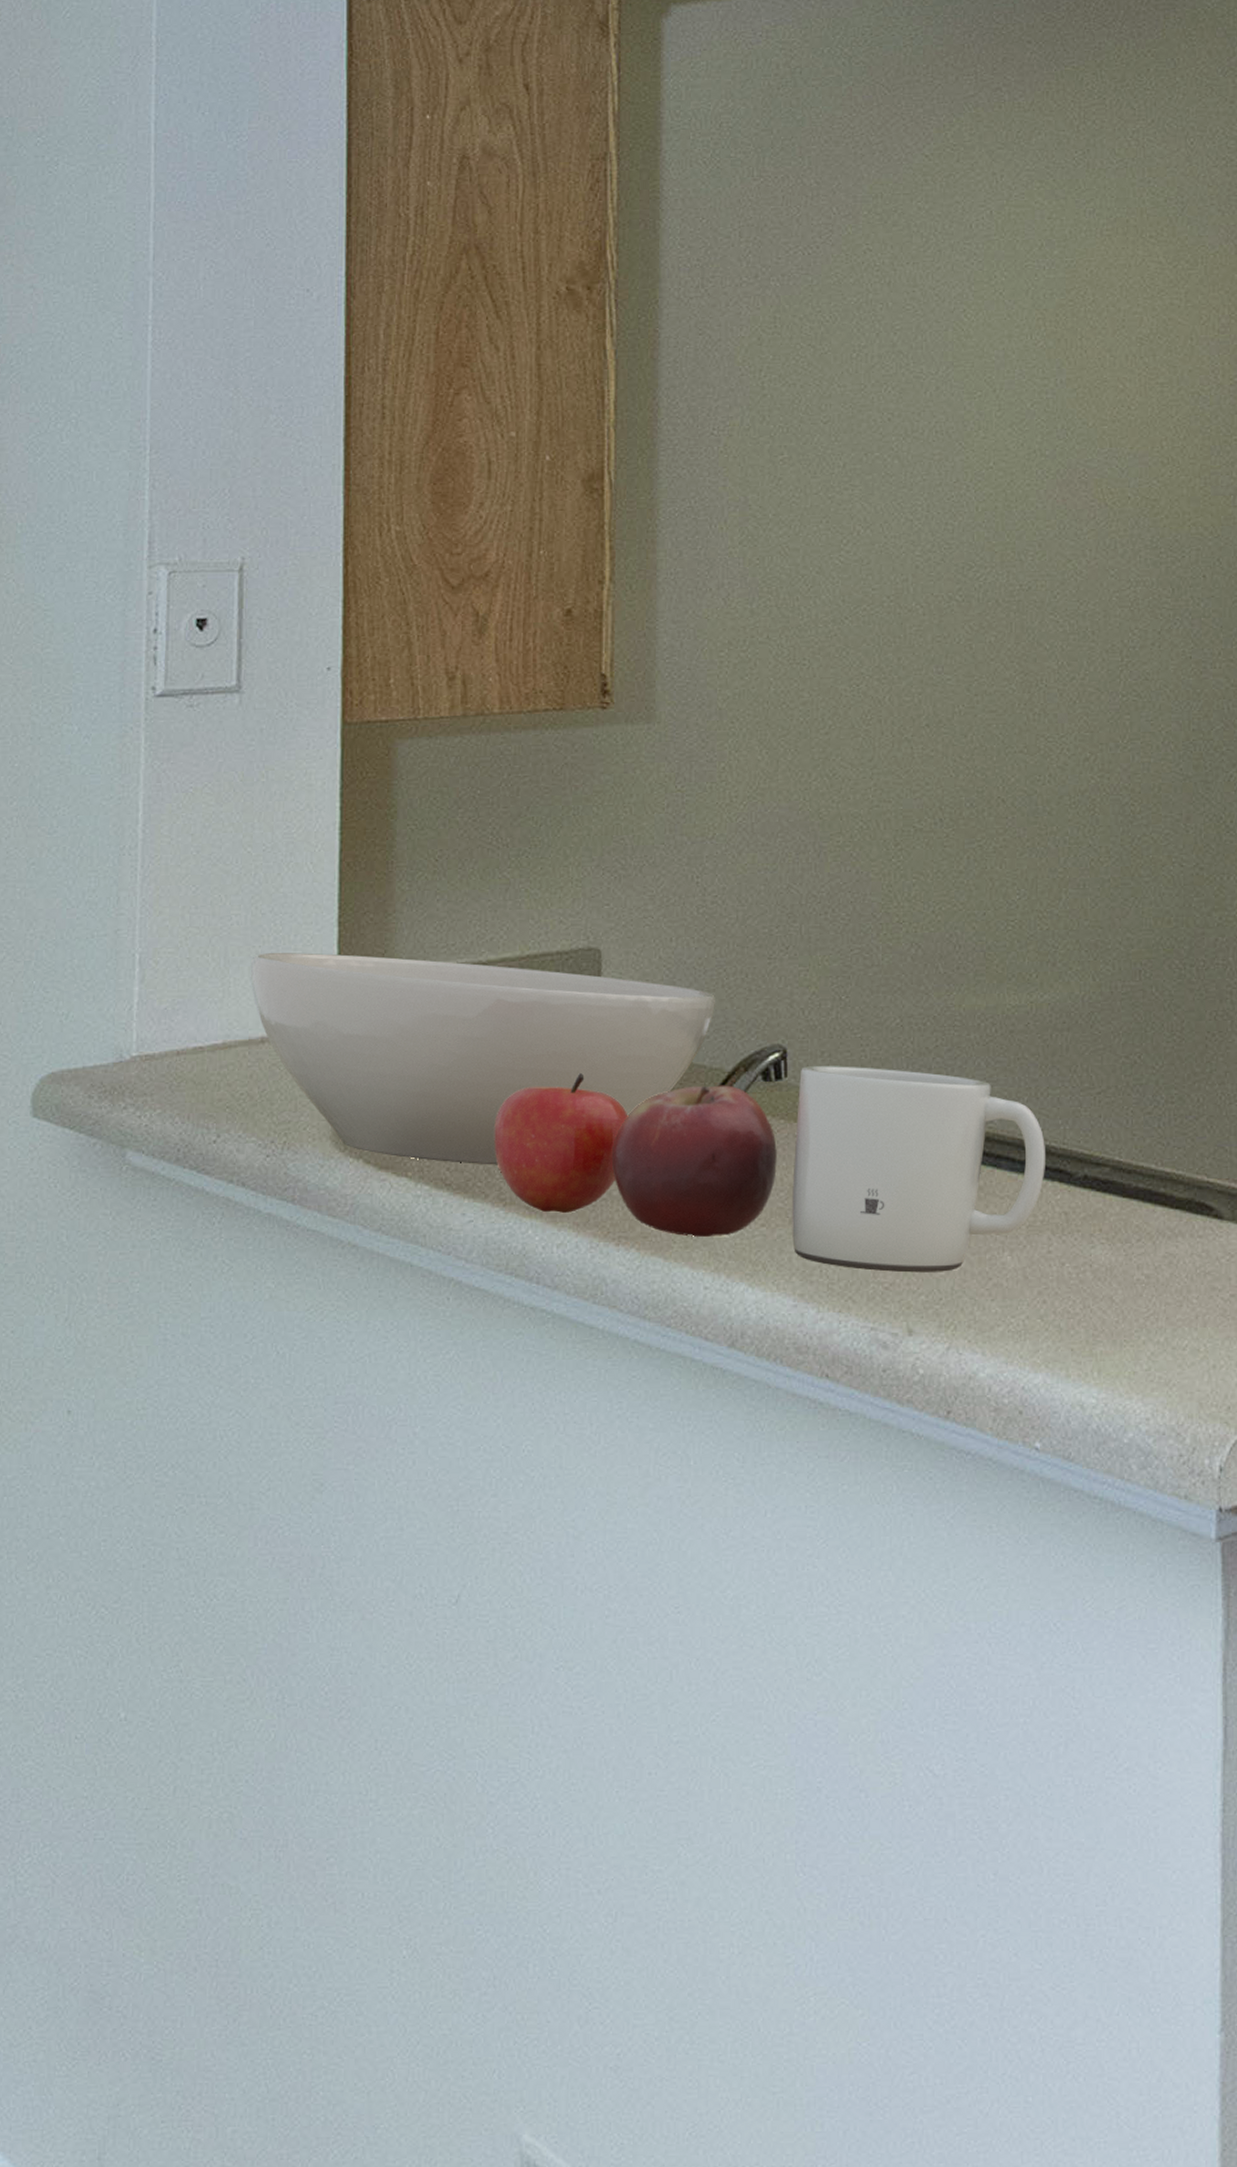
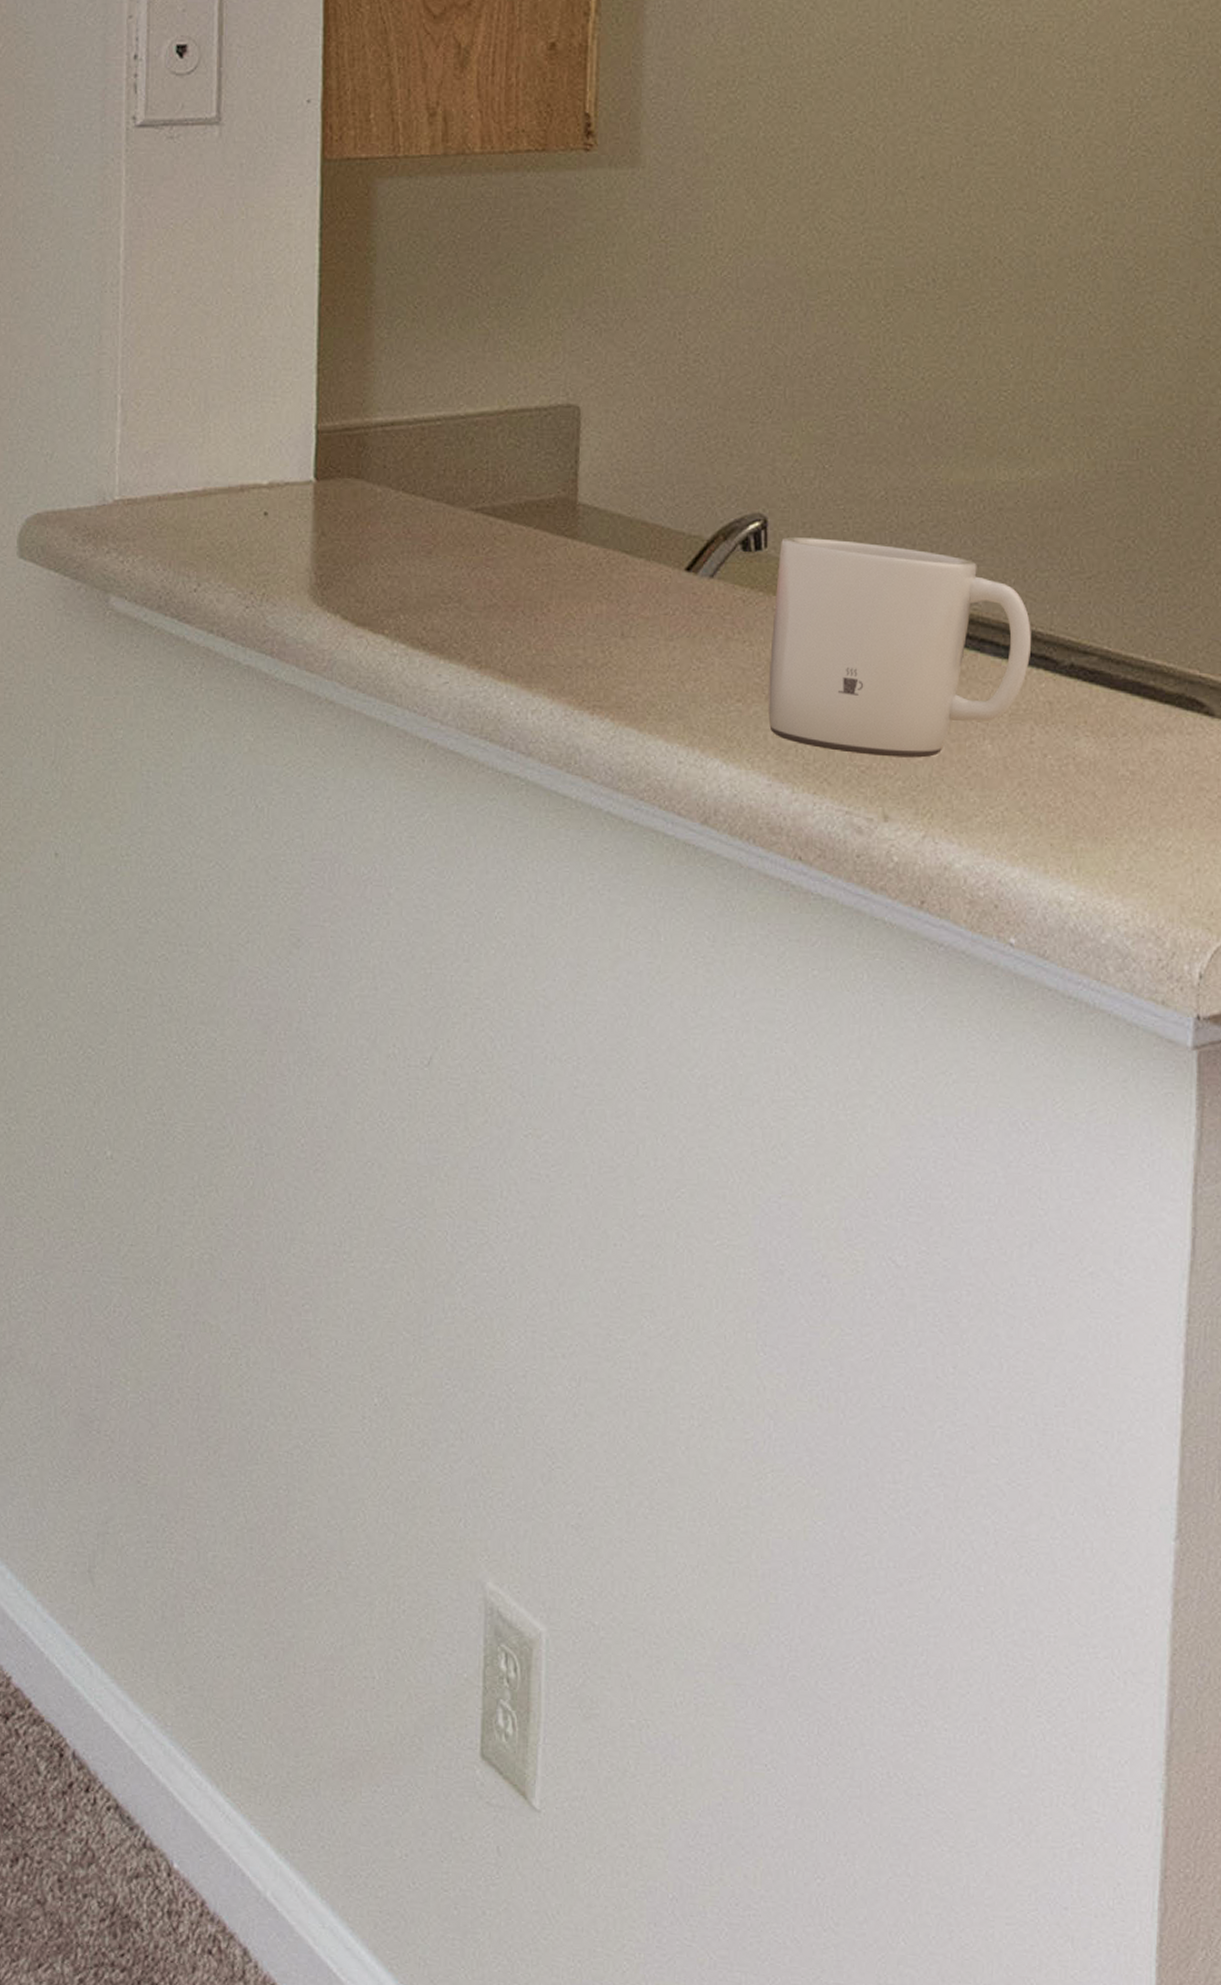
bowl: present [250,952,716,1165] -> none [230,397,697,627]
fruit: present [494,1073,628,1213] -> none [470,535,605,679]
fruit: present [611,1085,777,1237] -> none [587,553,755,710]

